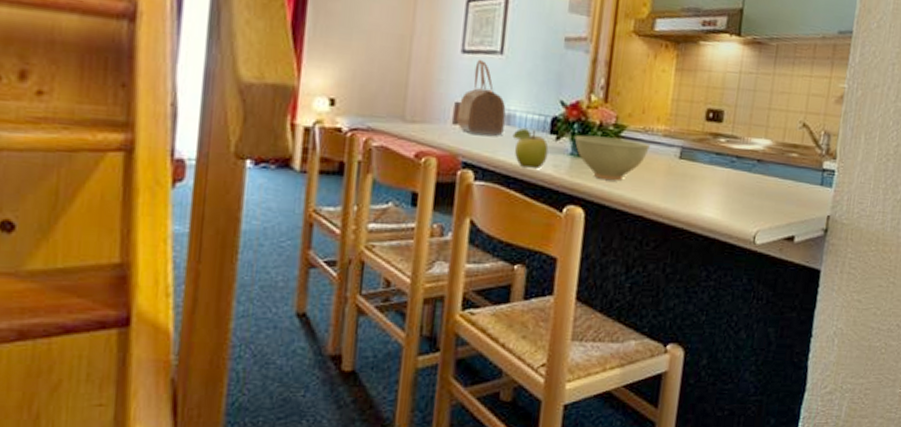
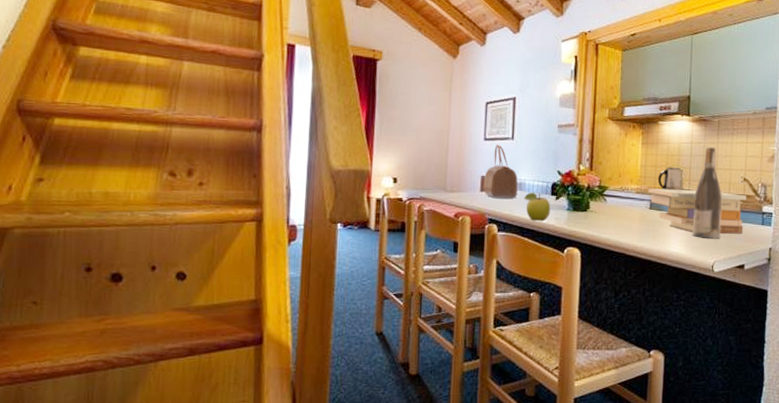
bowl: present [574,135,650,181] -> none [569,195,626,228]
books: none [678,130,805,197] -> present [648,188,747,234]
kettle: none [692,103,728,137] -> present [657,167,684,191]
wine bottle: none [732,79,774,202] -> present [693,147,723,240]

